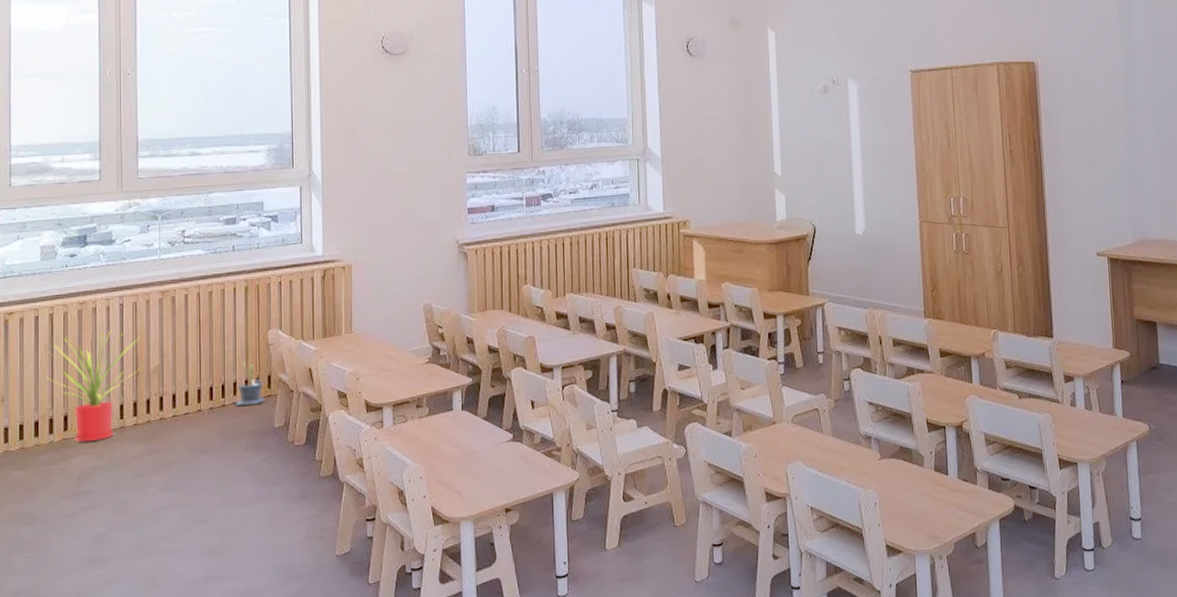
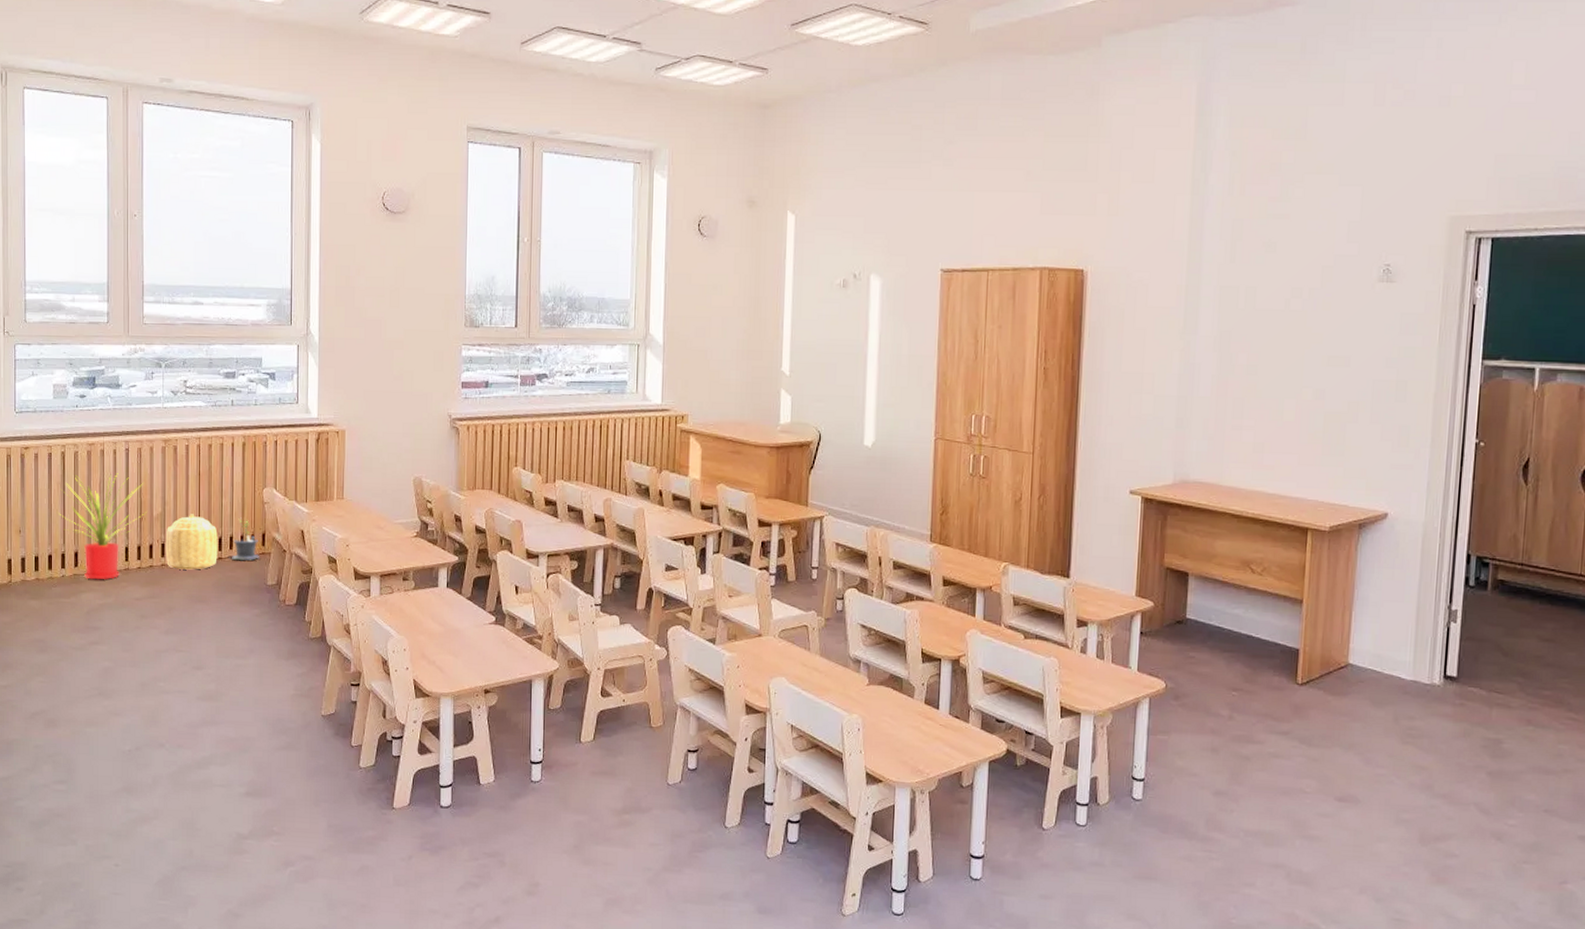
basket: none [164,363,220,422] -> present [165,514,218,570]

